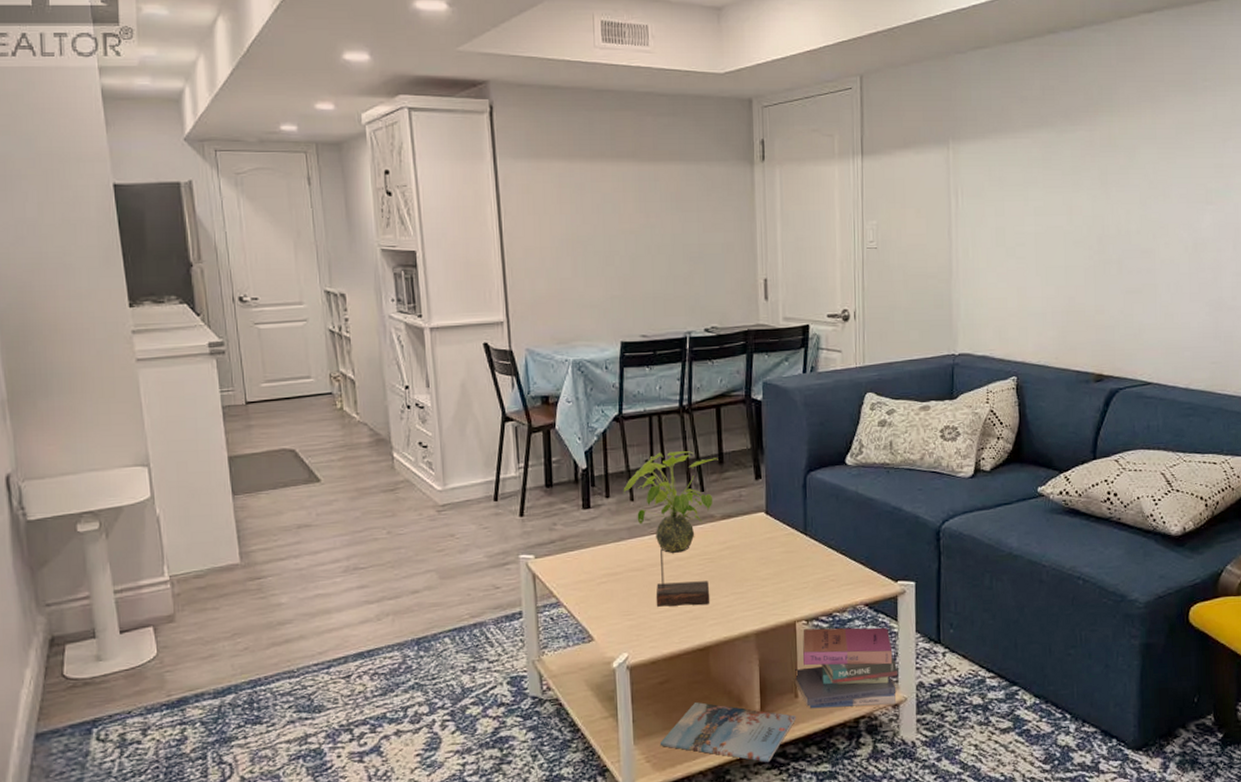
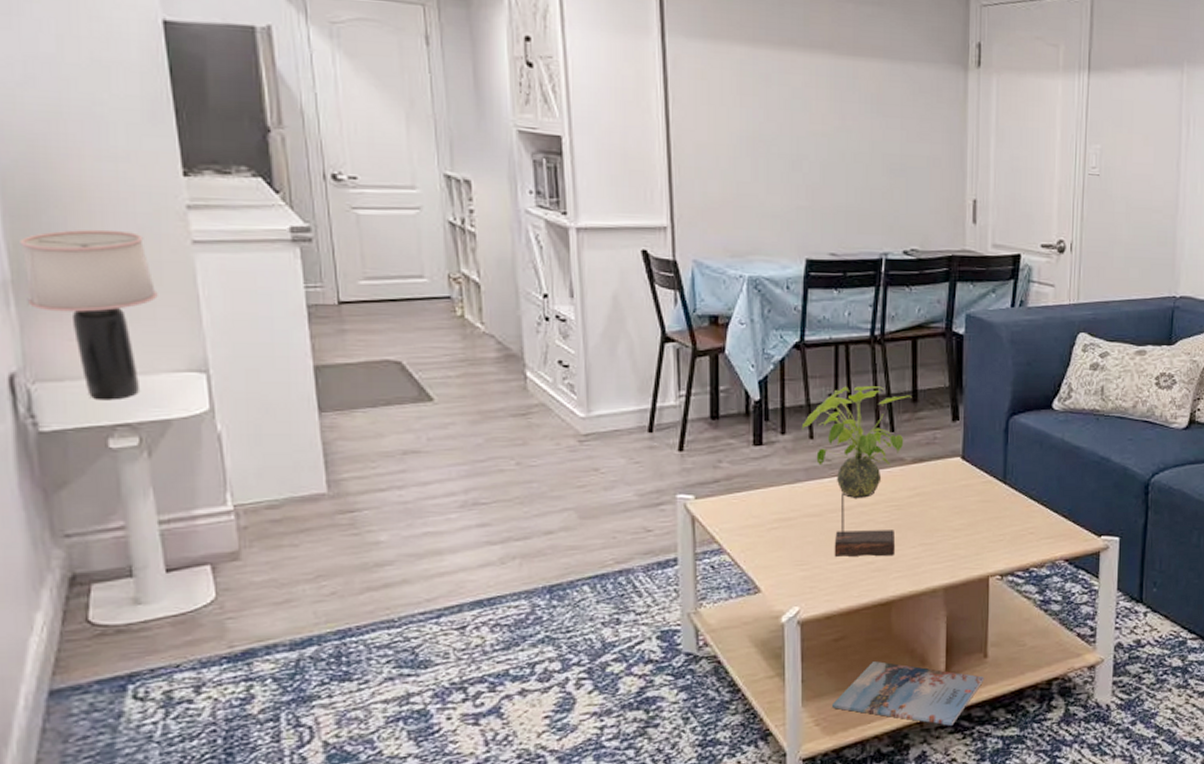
table lamp: none [13,354,112,493] -> present [20,229,158,401]
books: present [791,627,897,709] -> none [981,584,1095,670]

